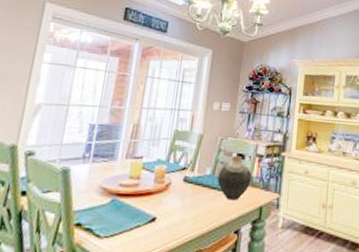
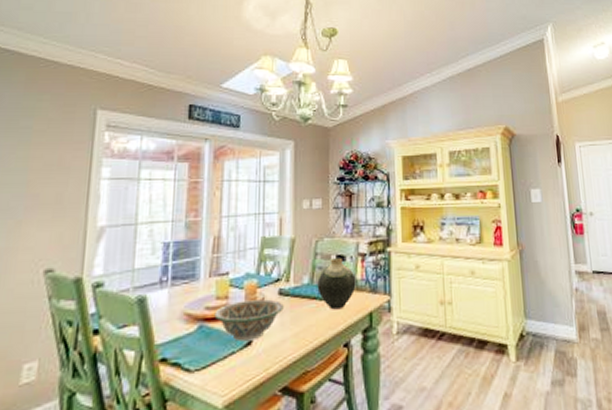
decorative bowl: none [126,182,187,218] -> present [214,299,284,342]

